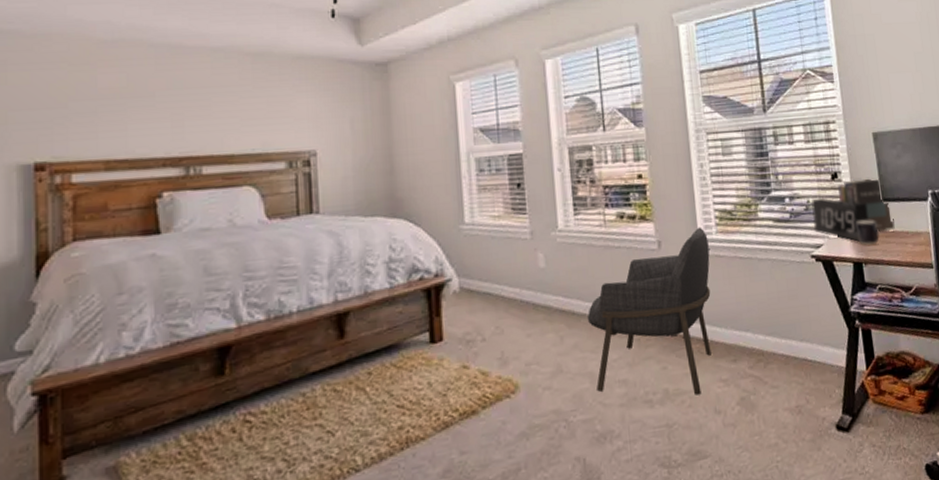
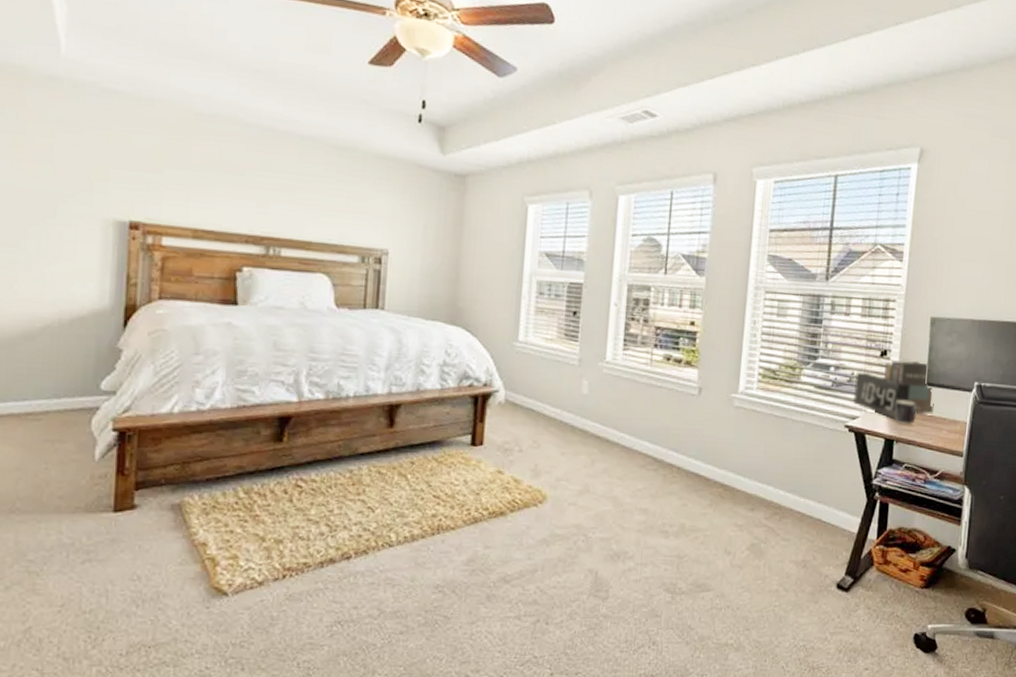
armchair: present [588,226,711,396] -> none [618,380,748,534]

